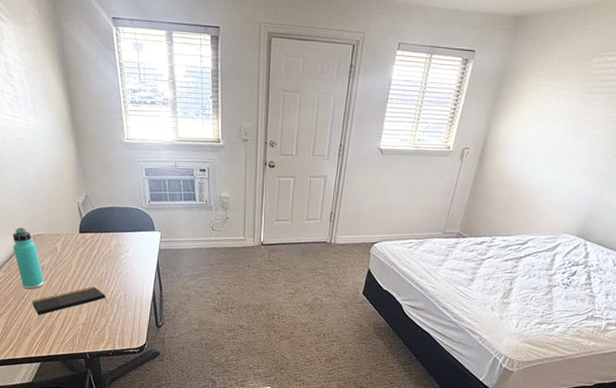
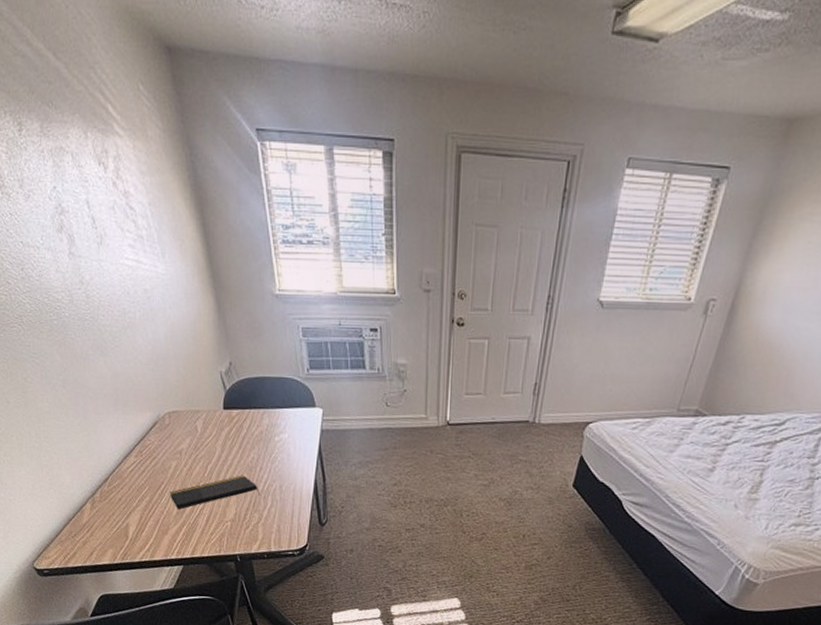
thermos bottle: present [13,227,44,290] -> none [143,402,183,478]

